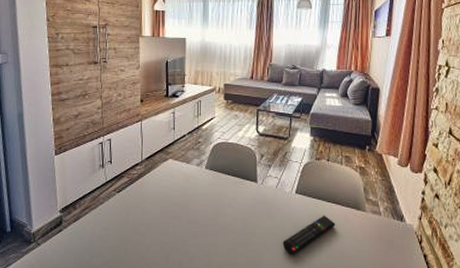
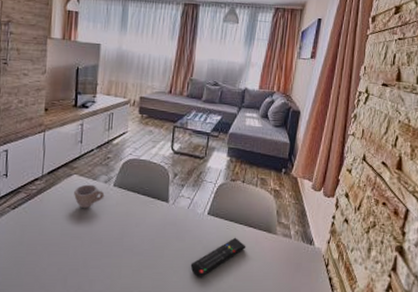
cup: none [170,168,198,191] -> present [74,184,105,209]

